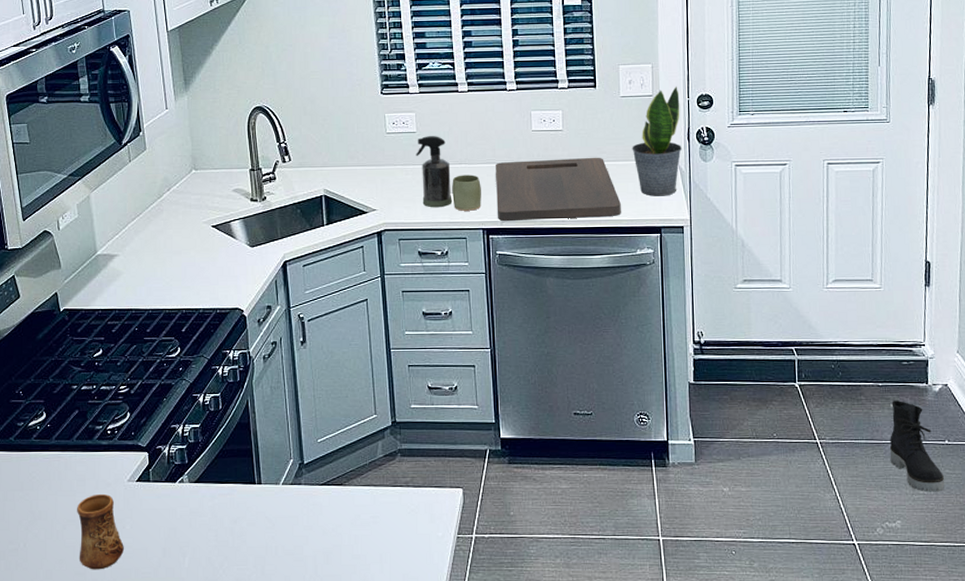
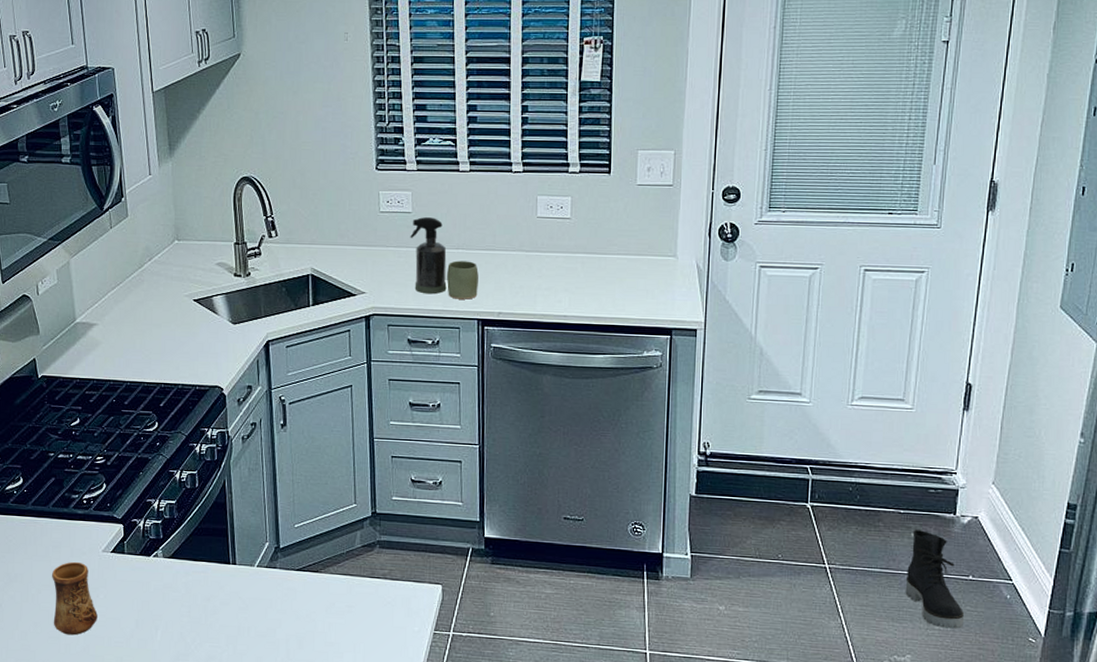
cutting board: present [496,157,621,222] -> none [494,249,629,314]
potted plant: present [632,86,682,196] -> none [646,176,703,296]

